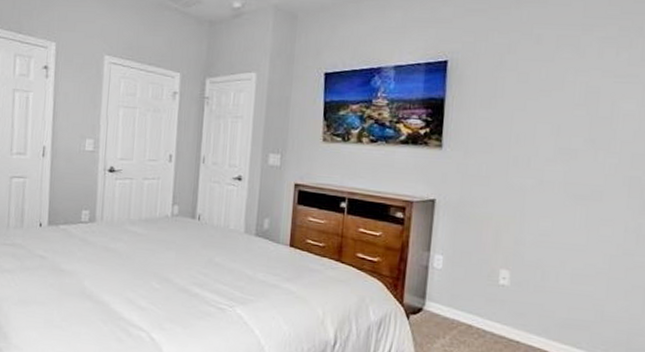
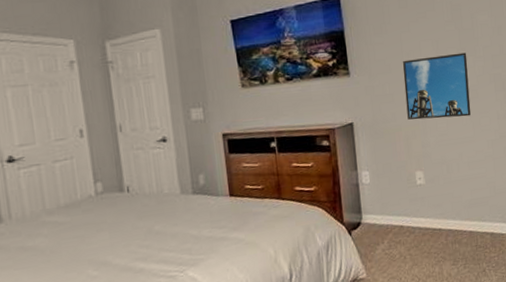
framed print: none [502,141,597,221] -> present [403,52,471,120]

